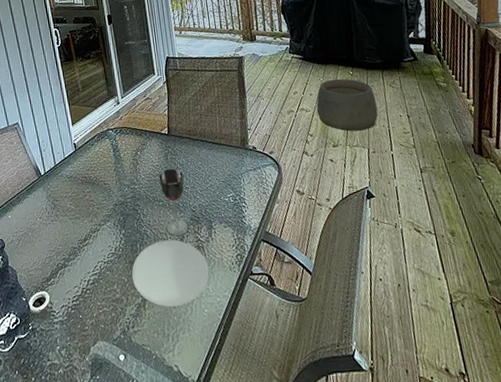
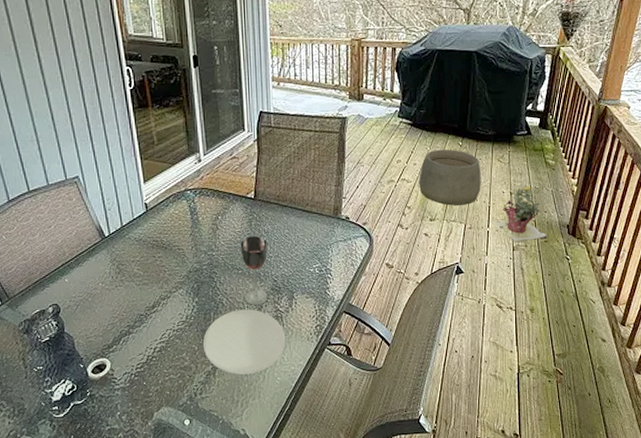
potted flower: none [393,108,454,164] -> present [491,186,548,242]

